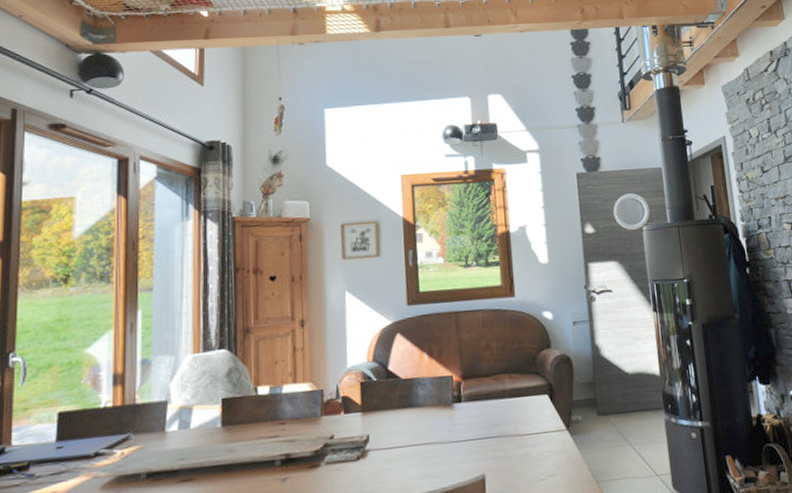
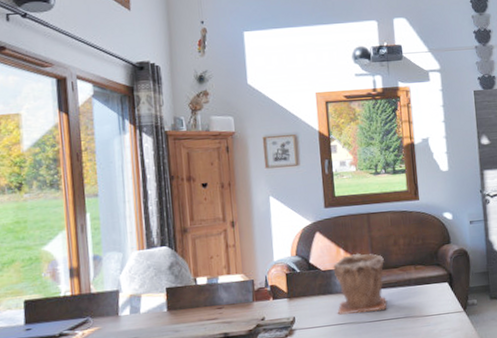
plant pot: none [415,358,478,434] -> present [333,253,388,316]

